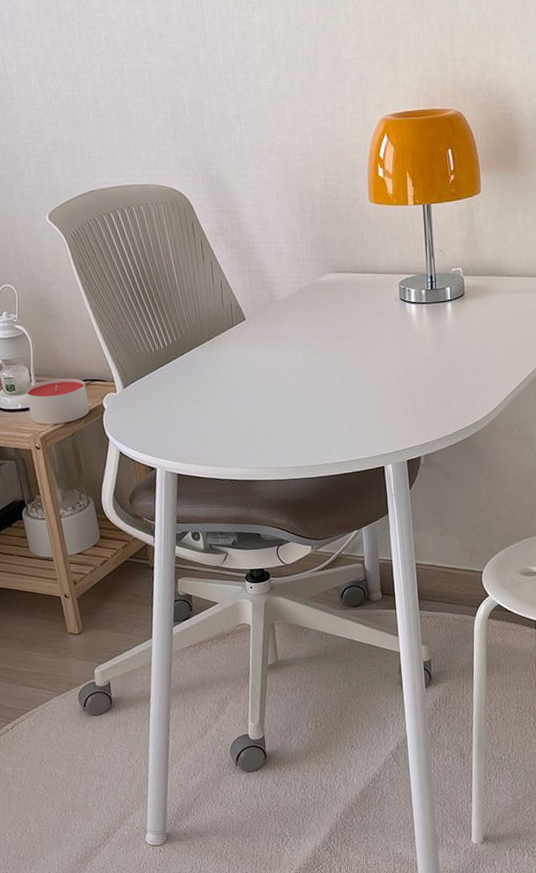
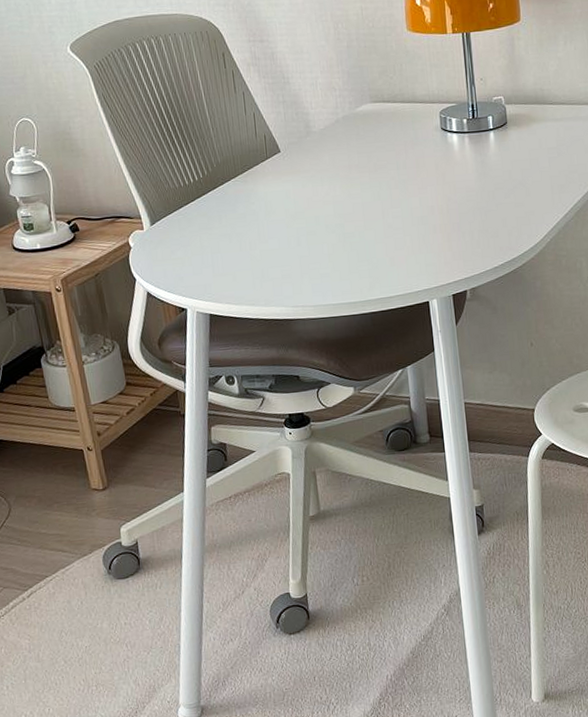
candle: present [26,378,90,425] -> none [45,215,115,265]

